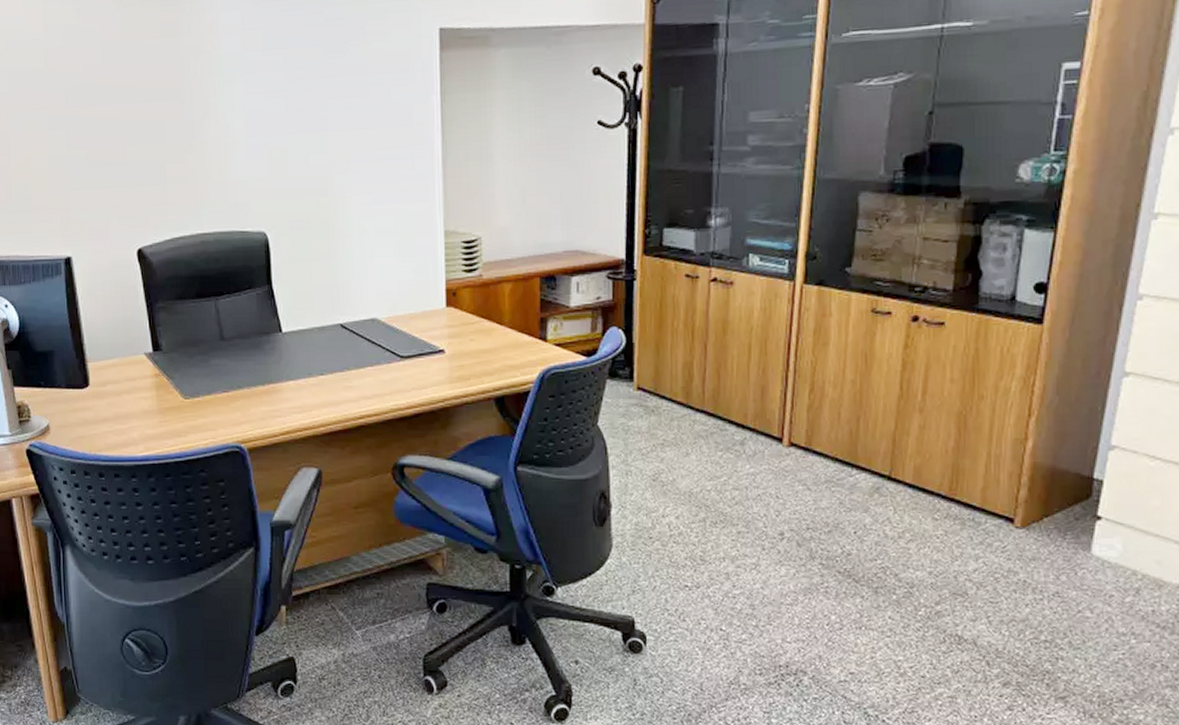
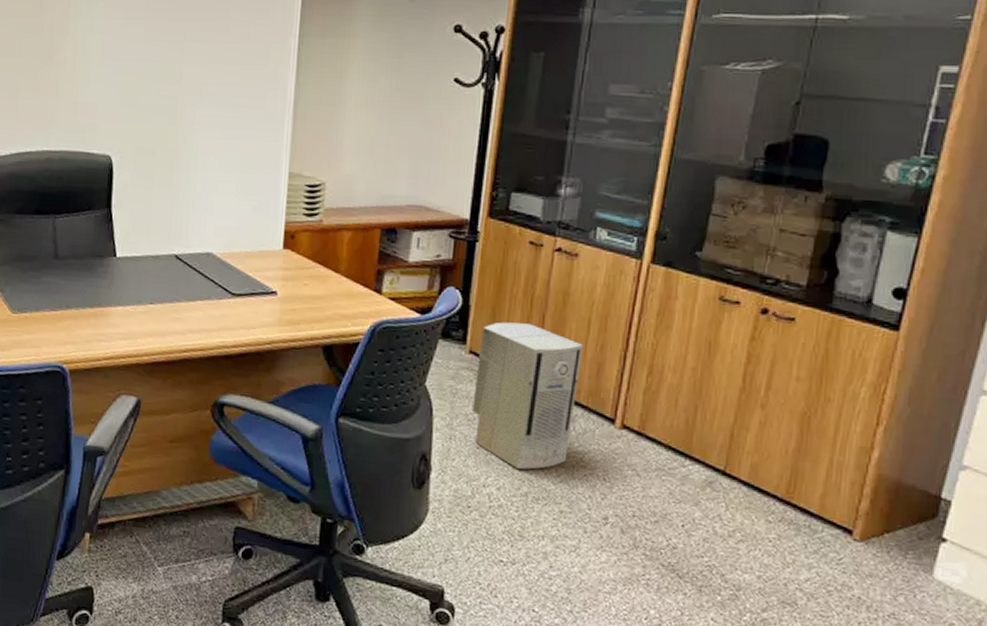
air purifier: none [645,355,746,496] -> present [472,322,584,470]

